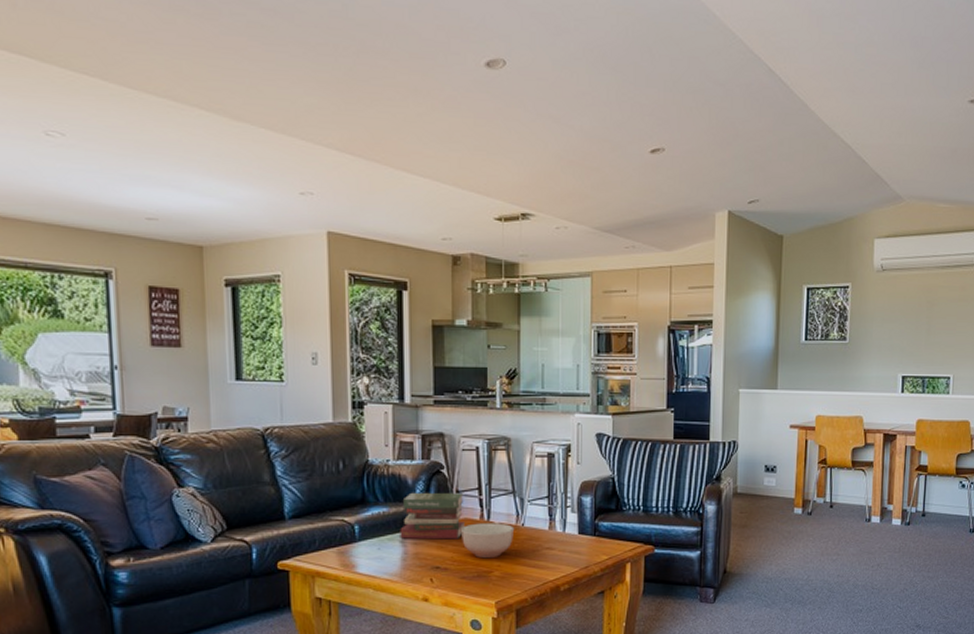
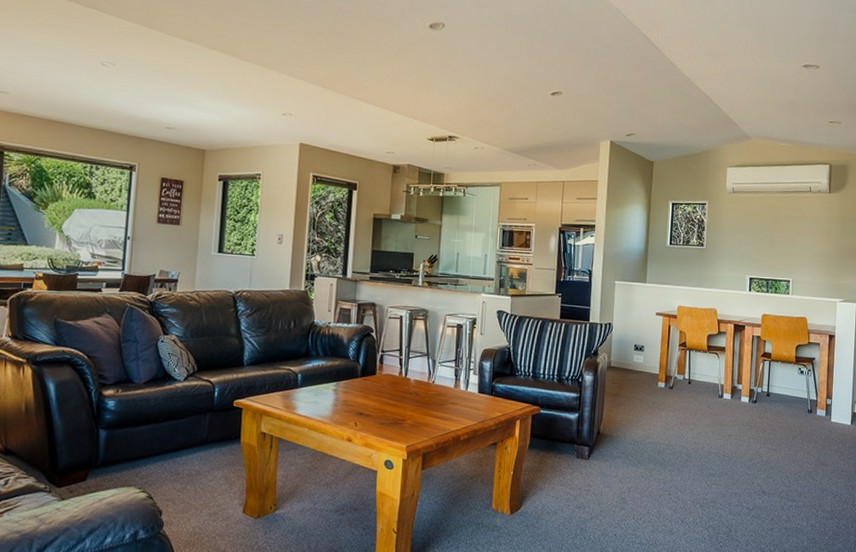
books: present [400,492,466,540] -> none [333,350,388,391]
bowl: present [462,523,515,559] -> none [383,378,427,409]

